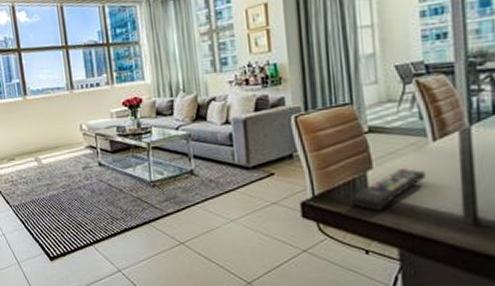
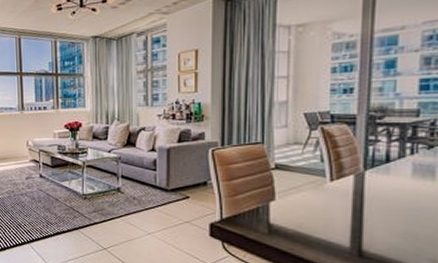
remote control: present [350,167,426,212] -> none [253,201,321,237]

